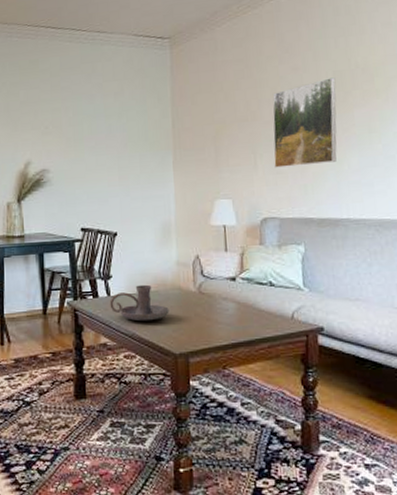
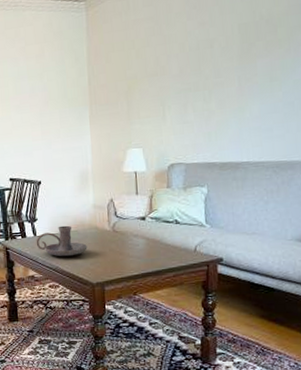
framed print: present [272,77,337,168] -> none [180,30,241,118]

